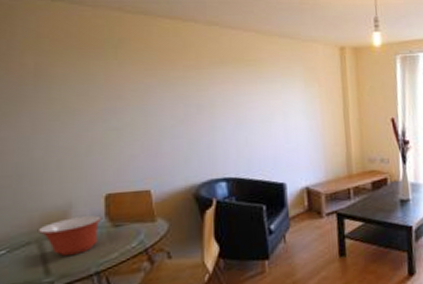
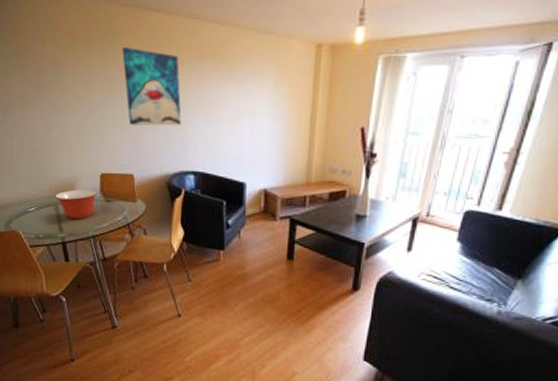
wall art: none [129,53,206,135] -> present [122,46,182,126]

